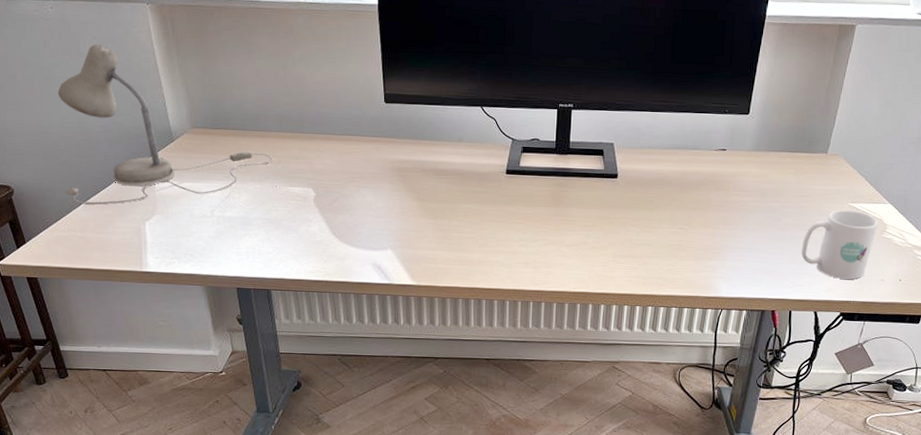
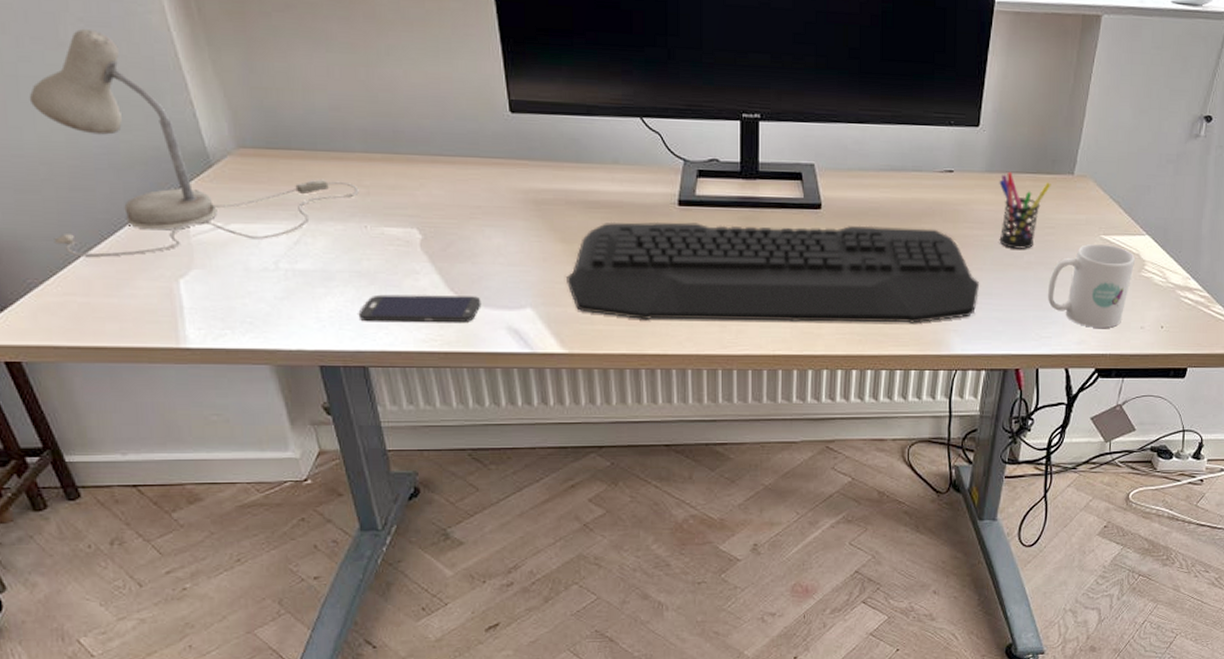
smartphone: none [266,236,355,259] -> present [358,294,482,323]
keyboard: none [419,185,744,271] -> present [567,221,979,323]
pen holder: none [762,150,808,213] -> present [999,171,1051,249]

